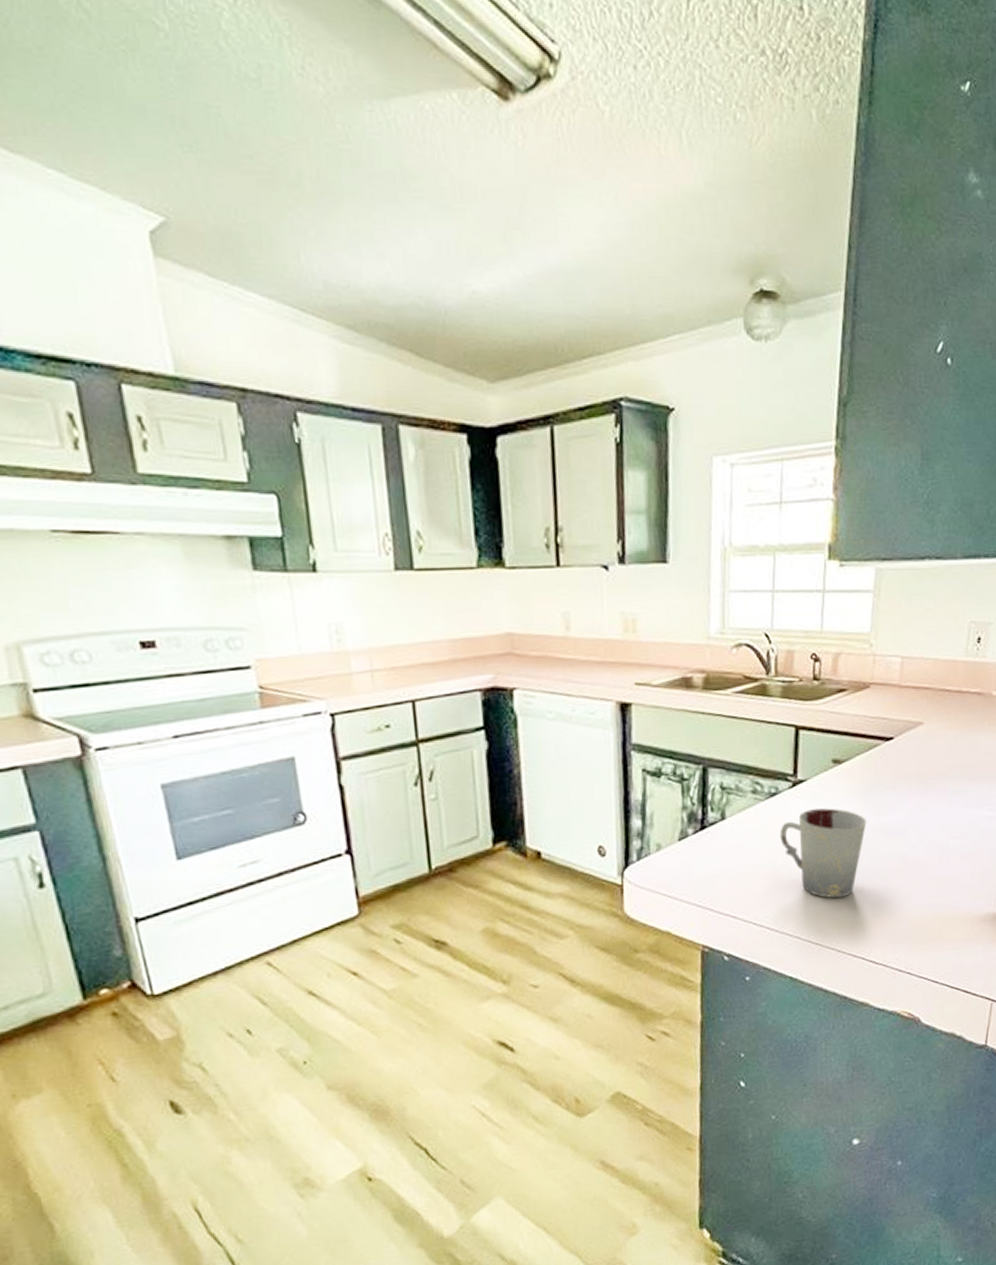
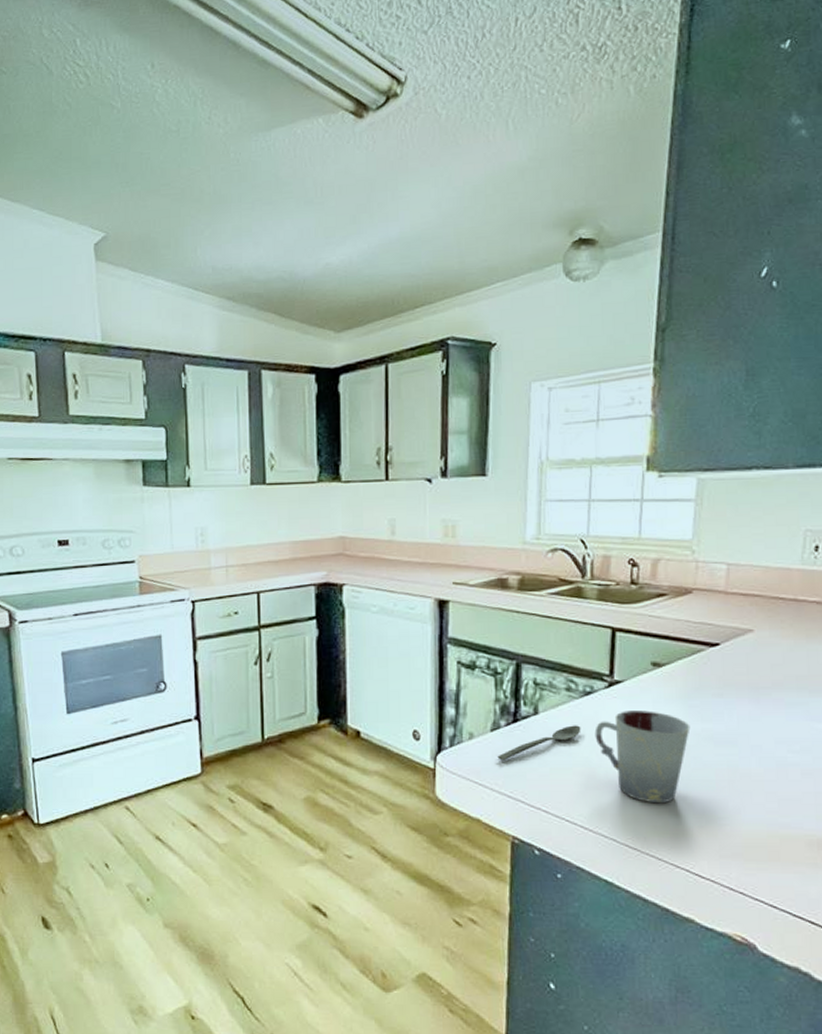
spoon: none [686,828,767,870] -> present [497,725,581,760]

